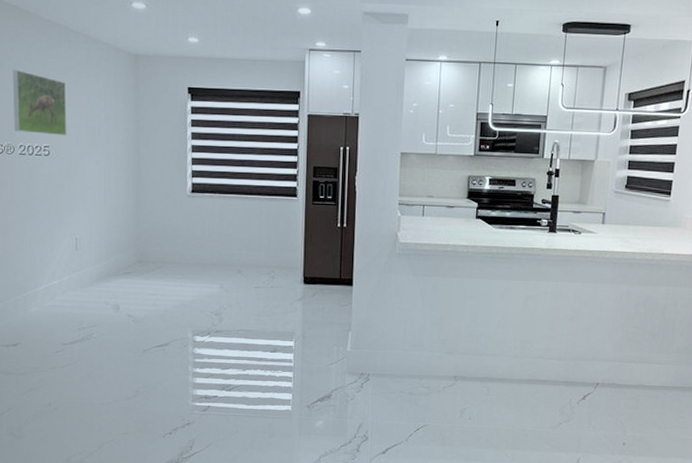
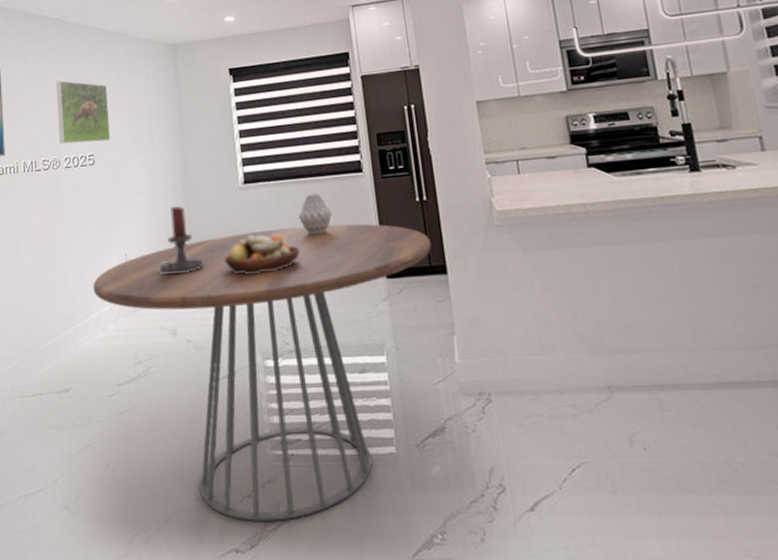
dining table: none [43,234,344,451] -> present [93,223,432,521]
candle holder: none [106,203,150,261] -> present [158,205,205,275]
fruit bowl: none [166,236,234,268] -> present [223,235,300,274]
vase: none [237,208,267,243] -> present [299,192,333,235]

